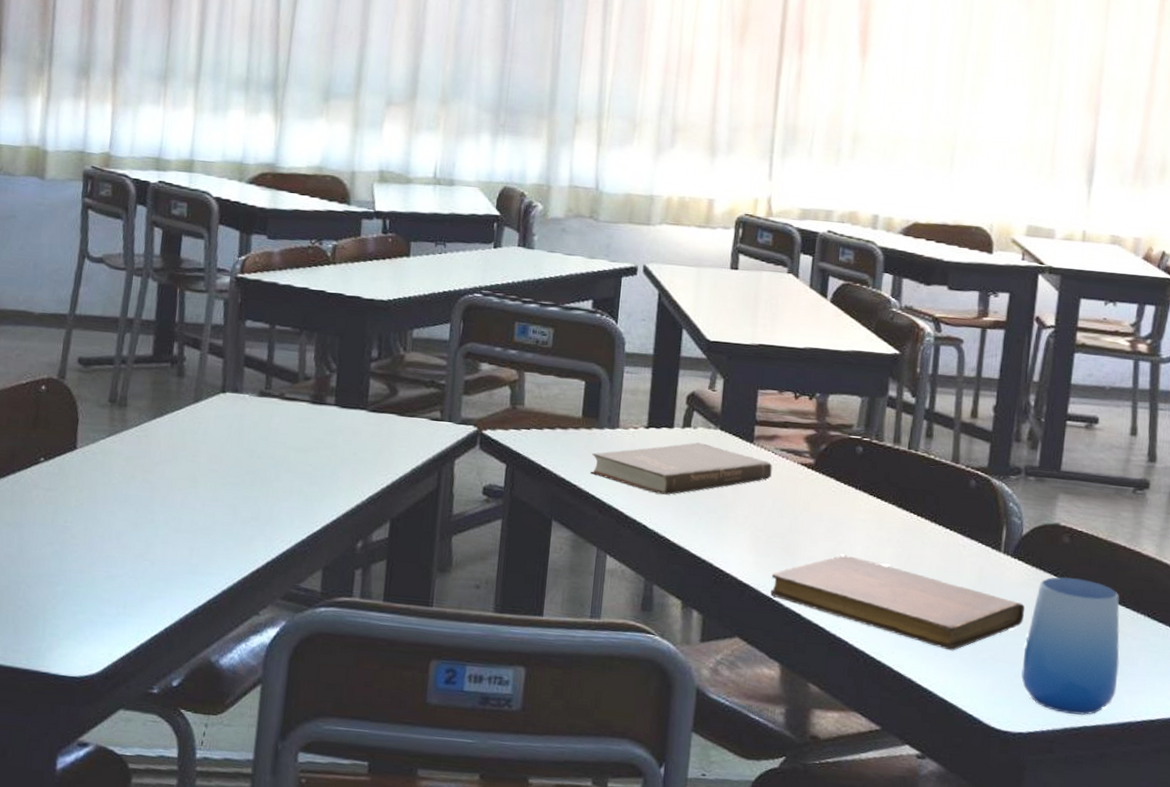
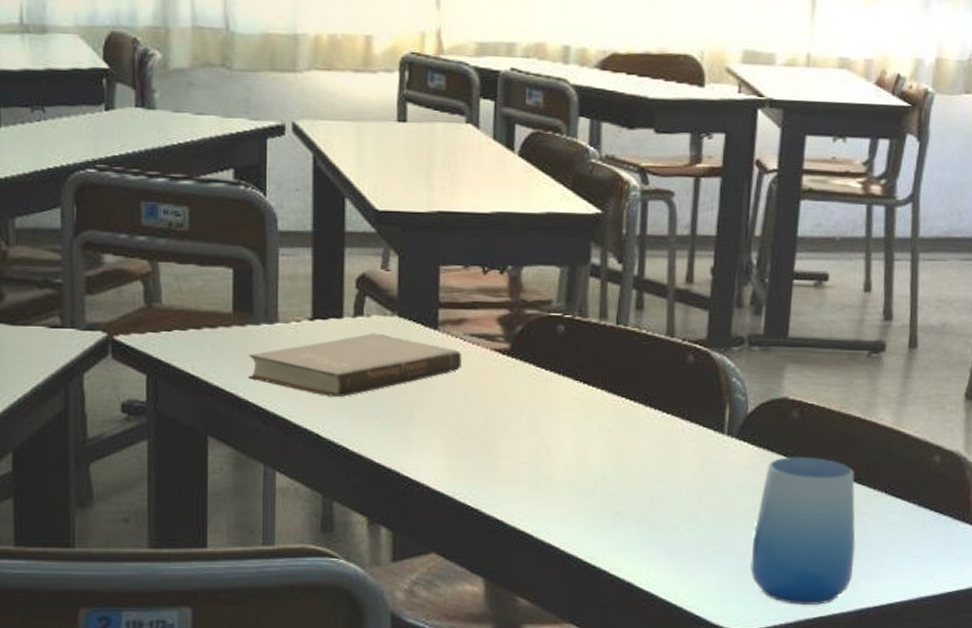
notebook: present [771,555,1025,651] -> none [468,451,753,548]

